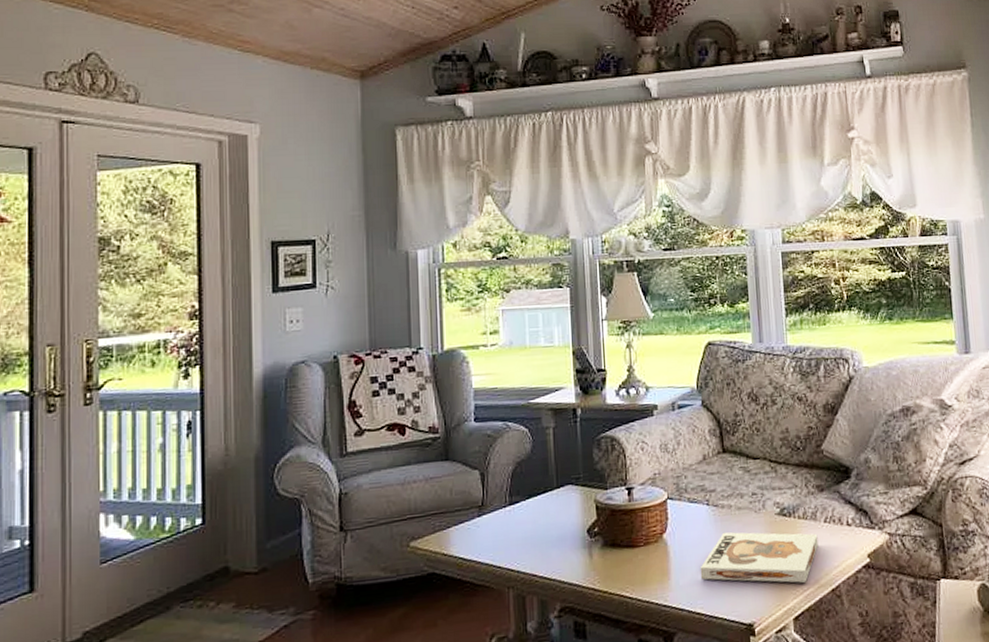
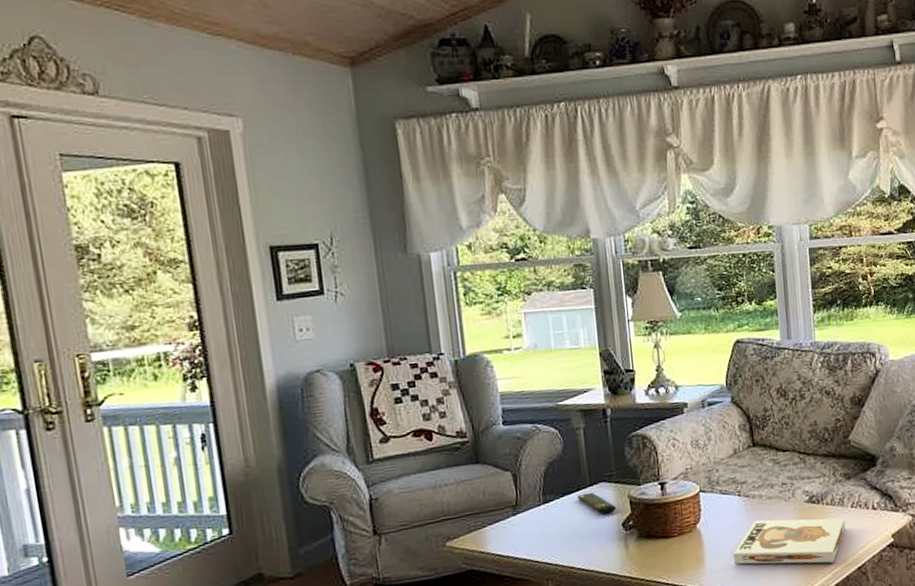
remote control: none [543,495,582,519] -> present [577,492,616,514]

